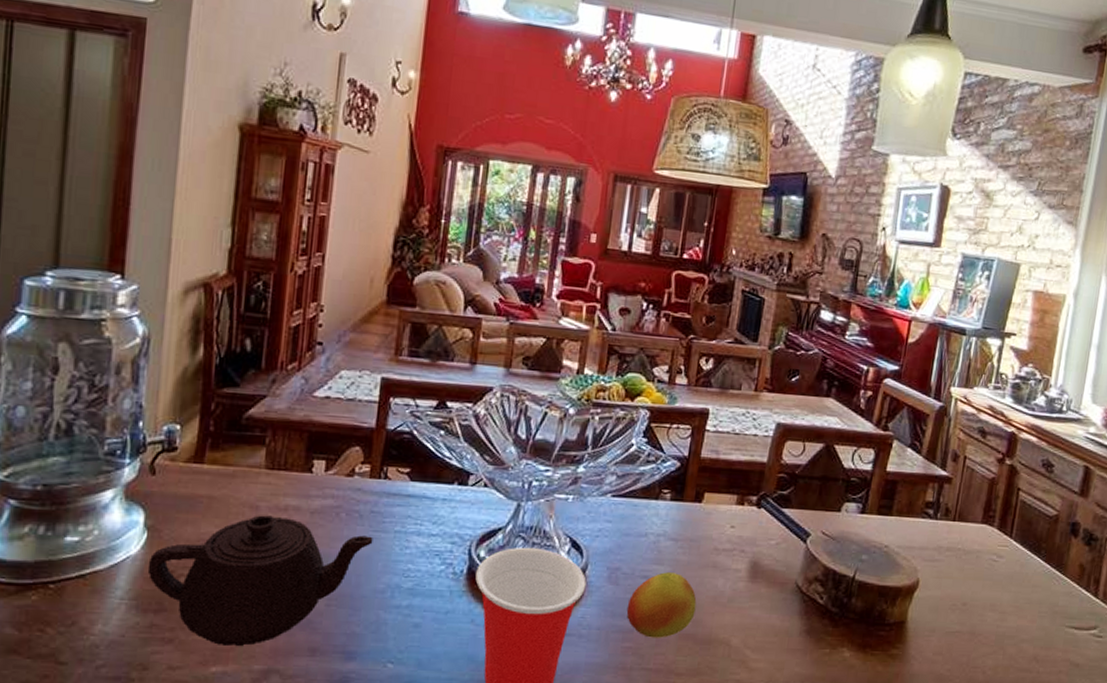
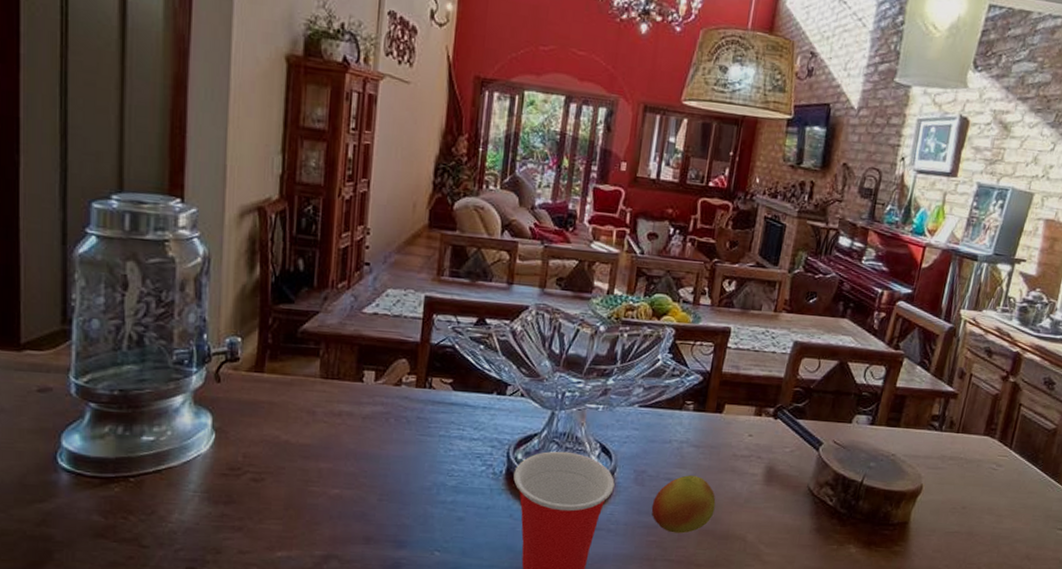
teapot: present [147,515,373,647] -> none [217,419,420,535]

